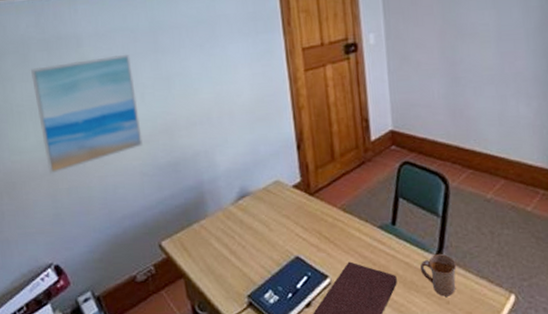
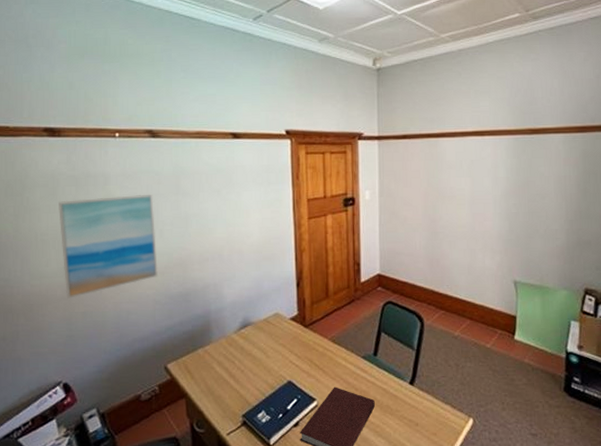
mug: present [420,254,457,297] -> none [395,382,426,419]

